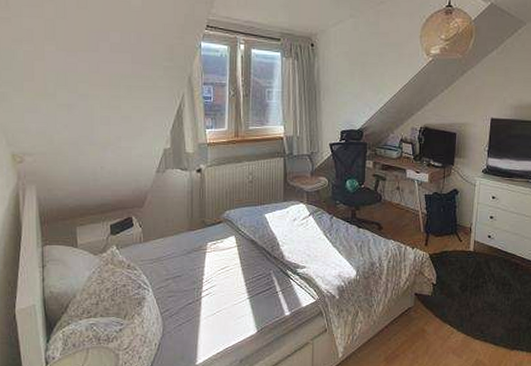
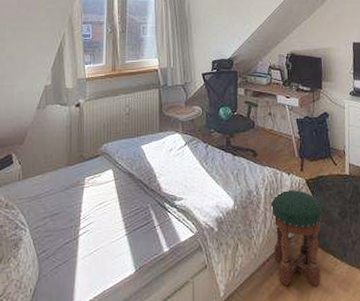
stool: none [392,262,443,352] -> present [270,189,322,287]

